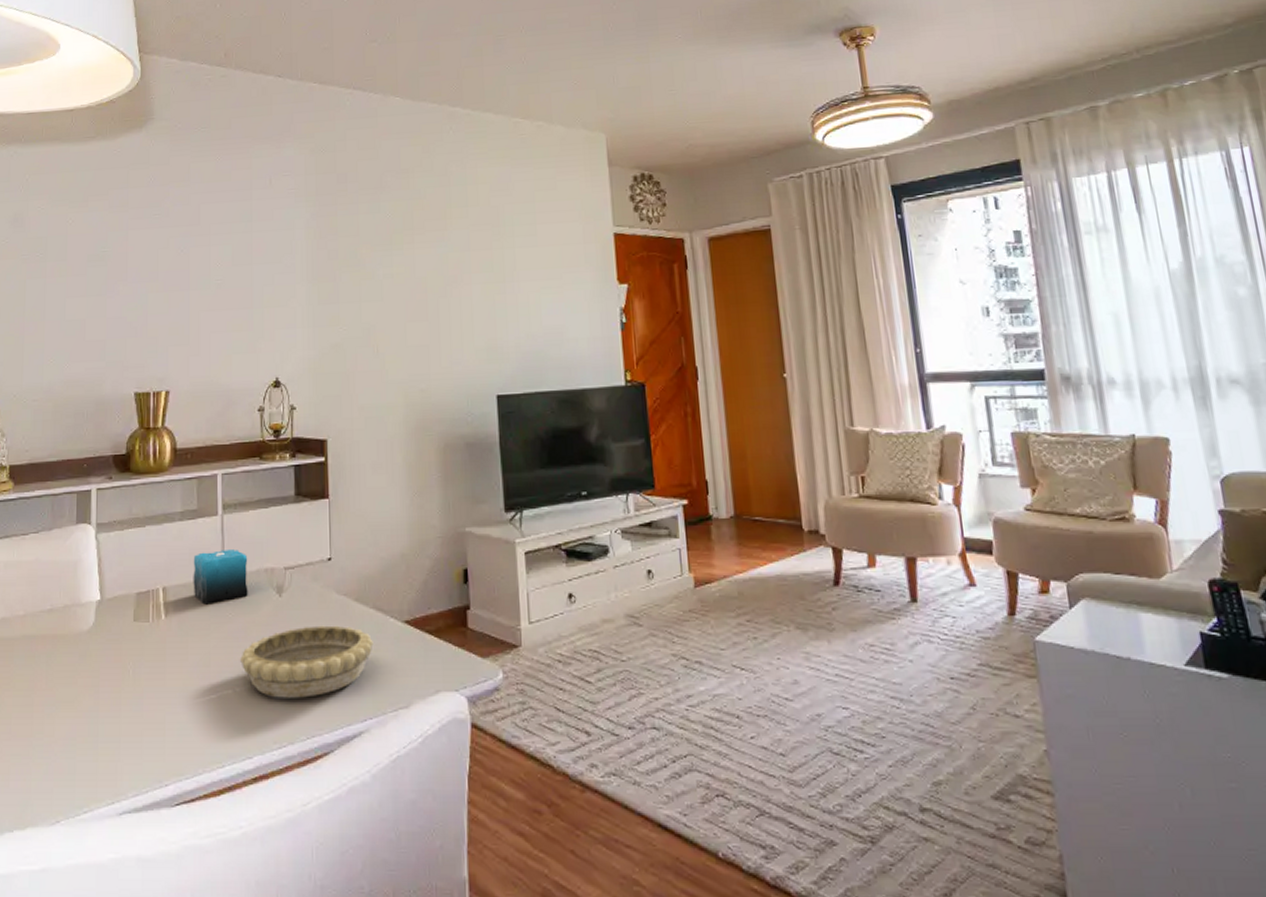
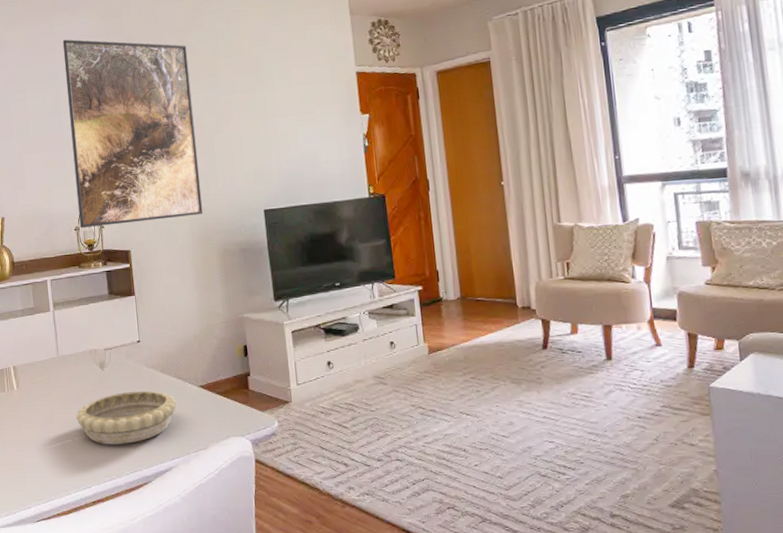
candle: present [193,537,248,605] -> none [34,328,78,378]
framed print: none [261,175,422,408] -> present [62,39,203,228]

